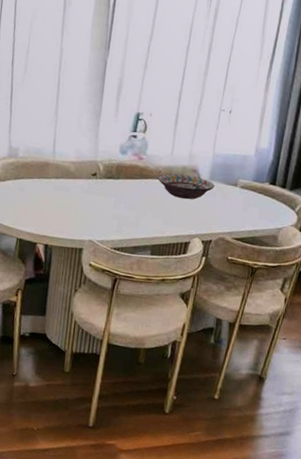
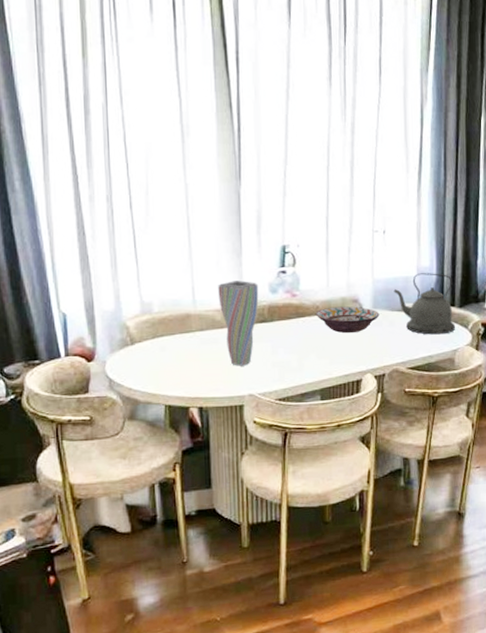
vase: none [75,138,111,215] -> present [218,281,259,366]
kettle: none [231,153,287,213] -> present [393,273,456,335]

